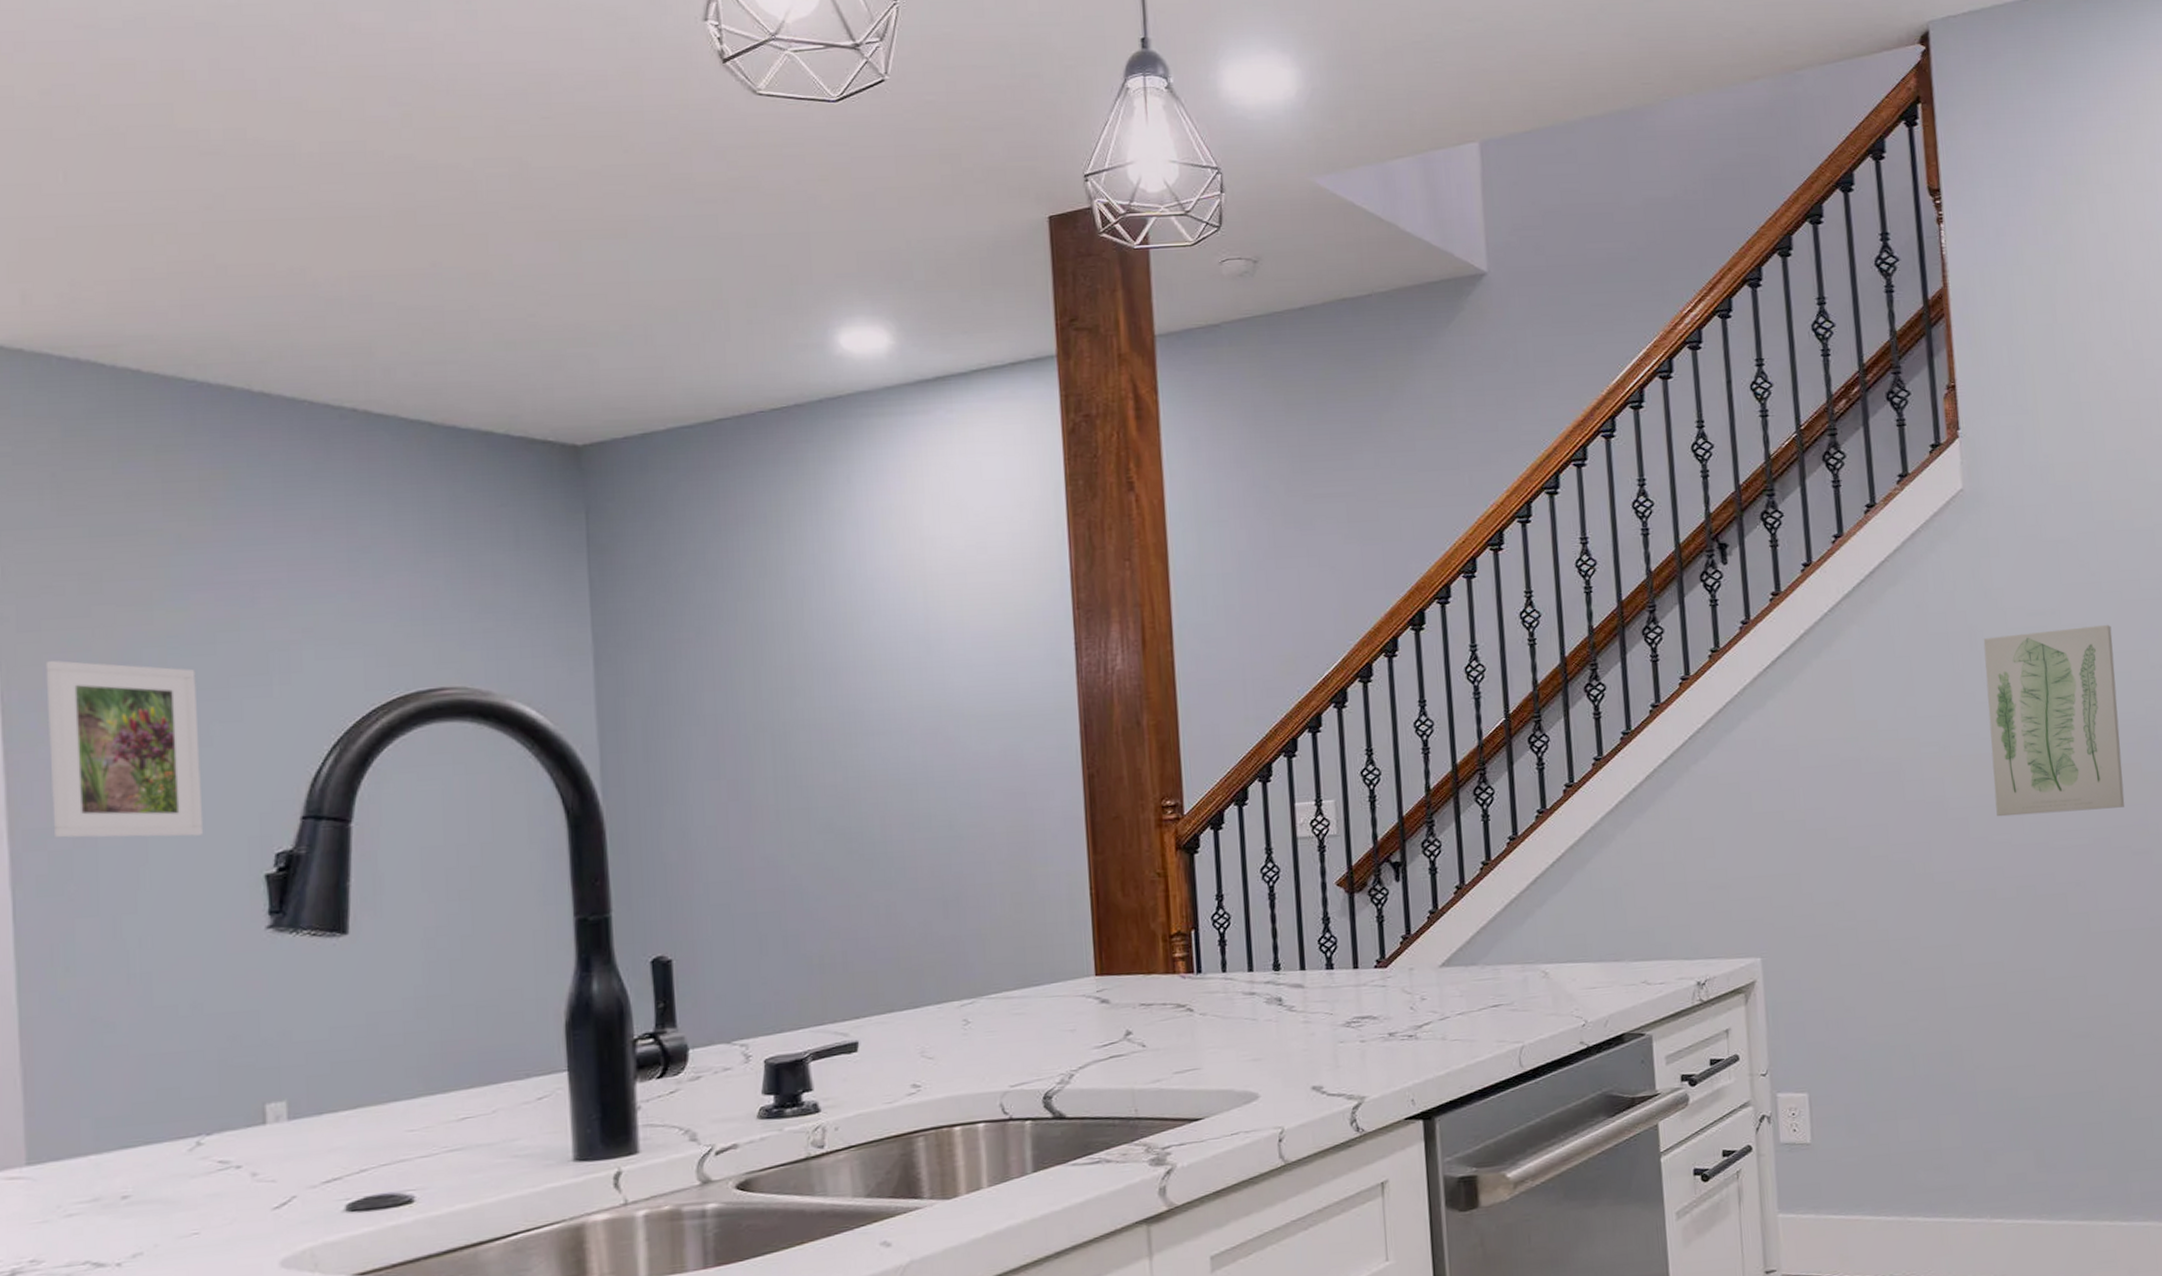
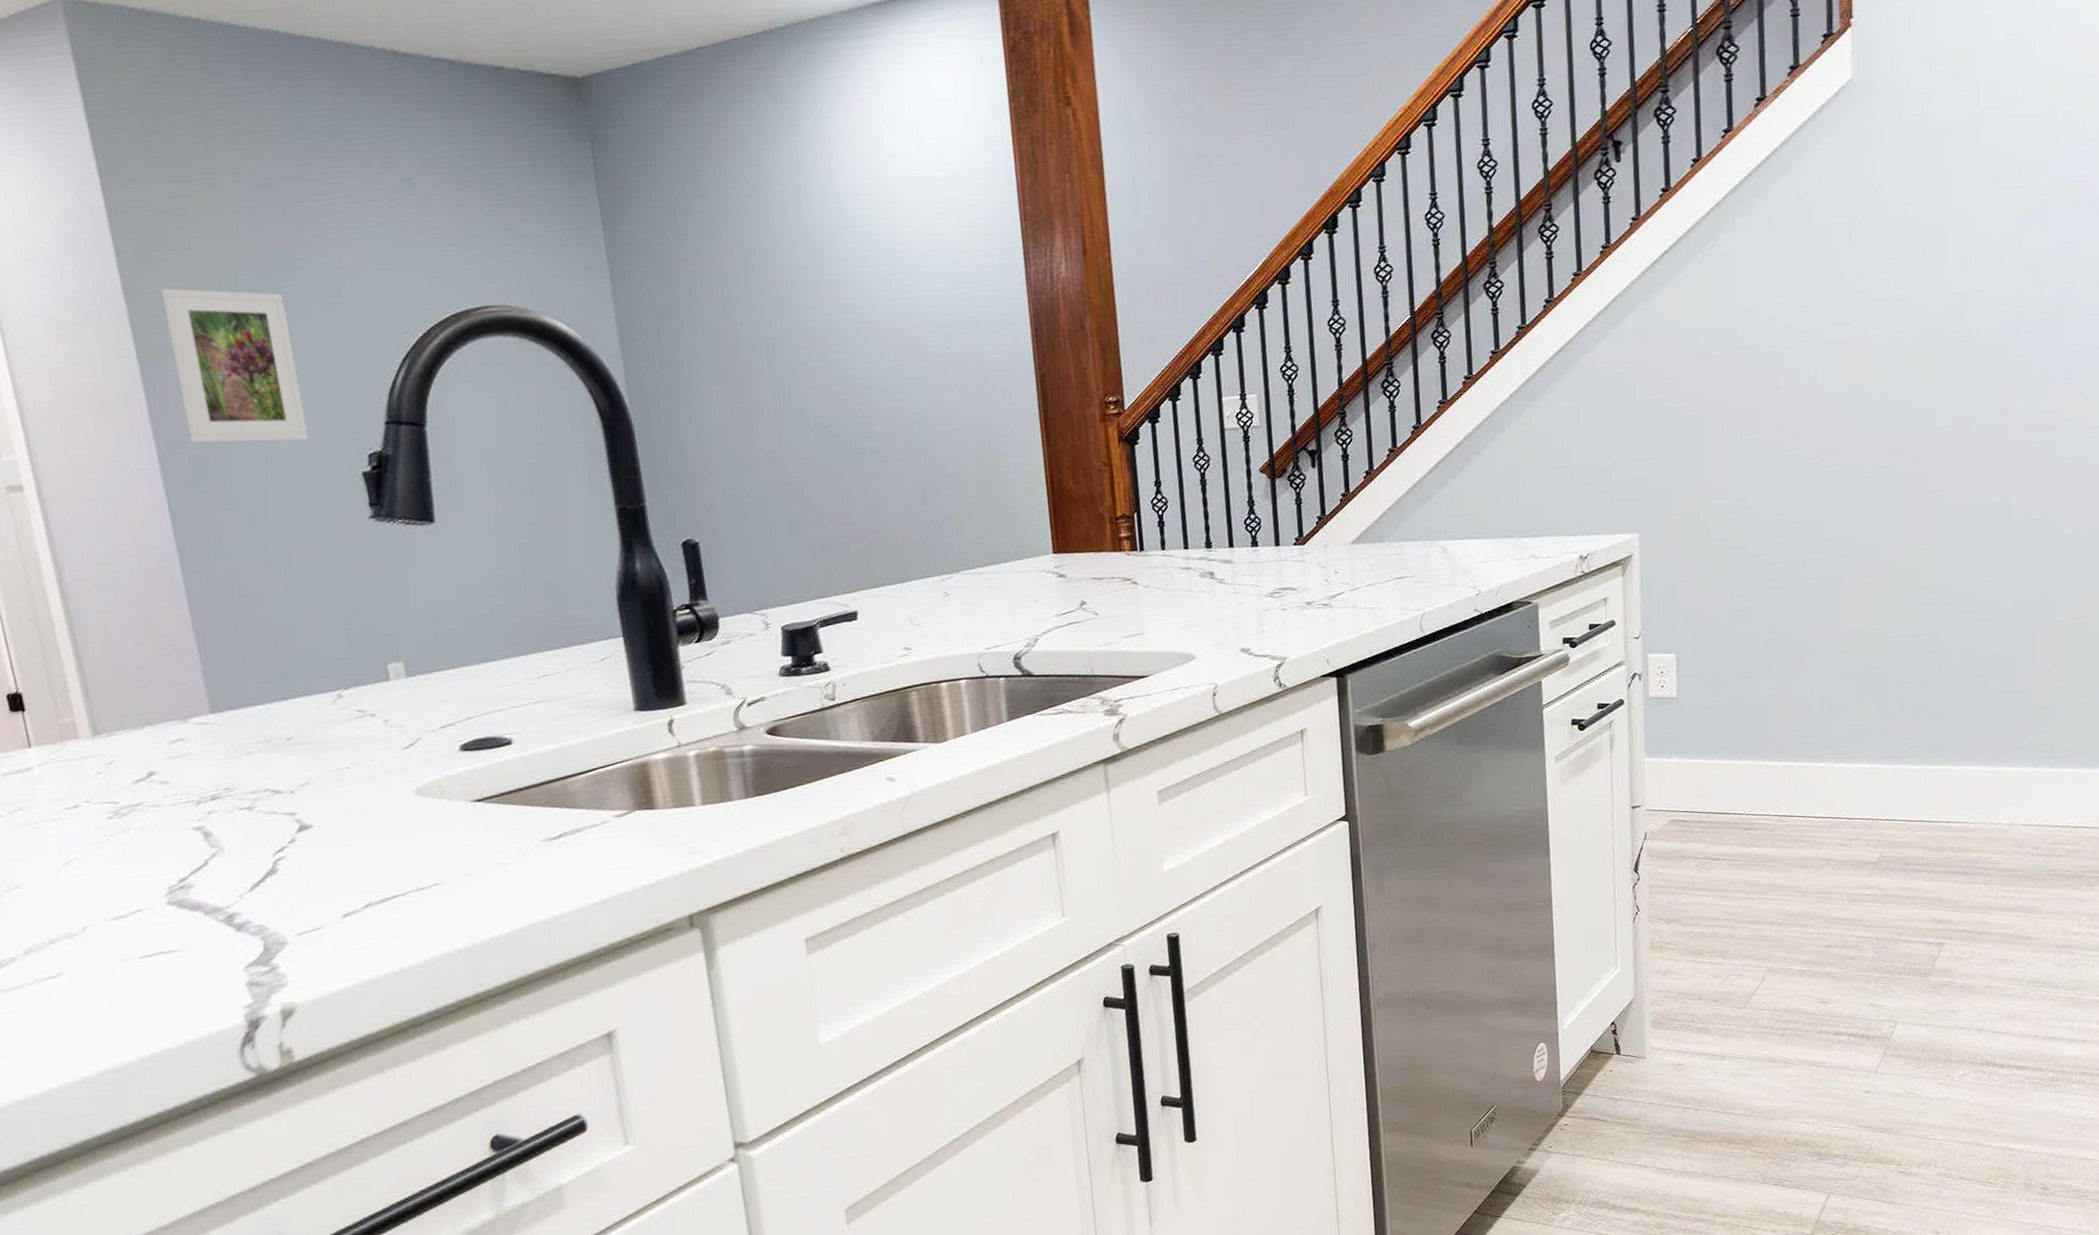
wall art: present [1983,624,2125,817] -> none [1862,212,1988,401]

